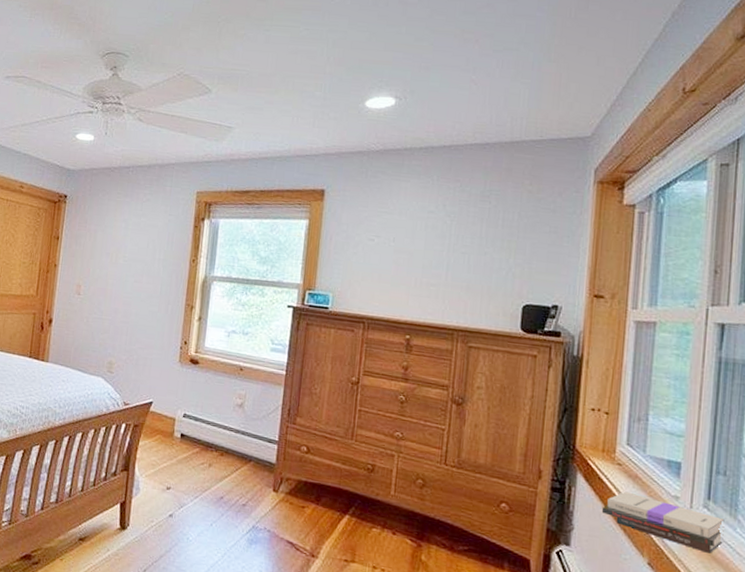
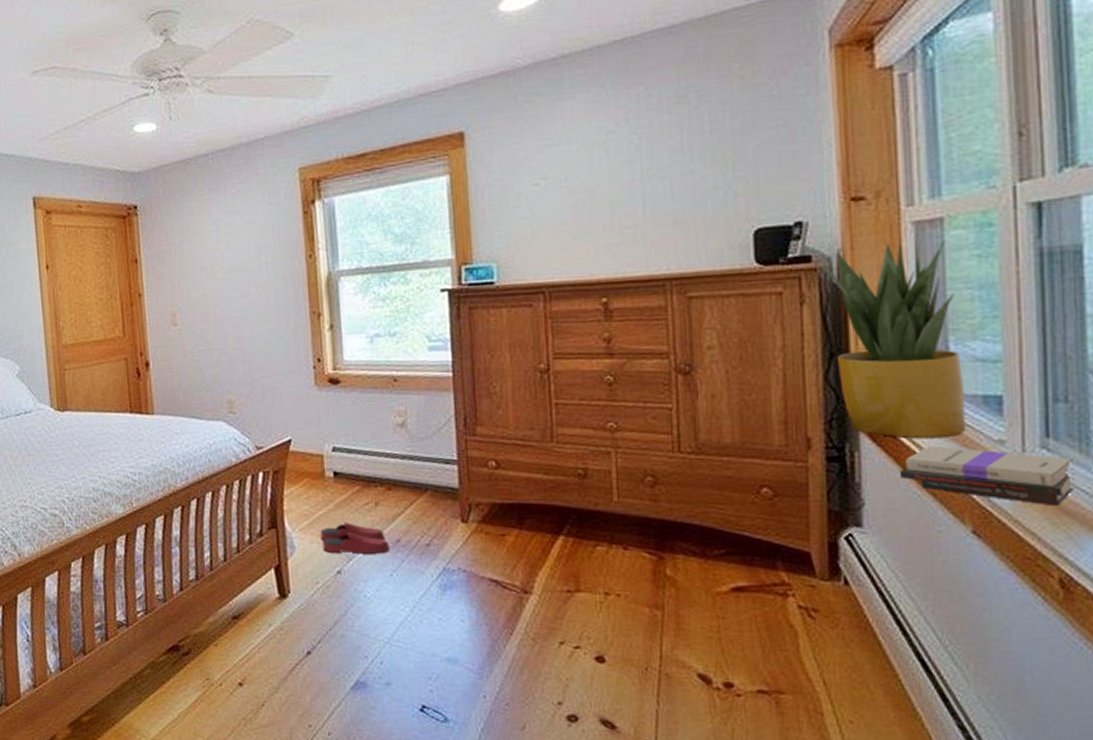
slippers: none [161,475,214,506] -> present [320,521,390,554]
planter: none [564,330,657,488] -> present [816,234,966,438]

